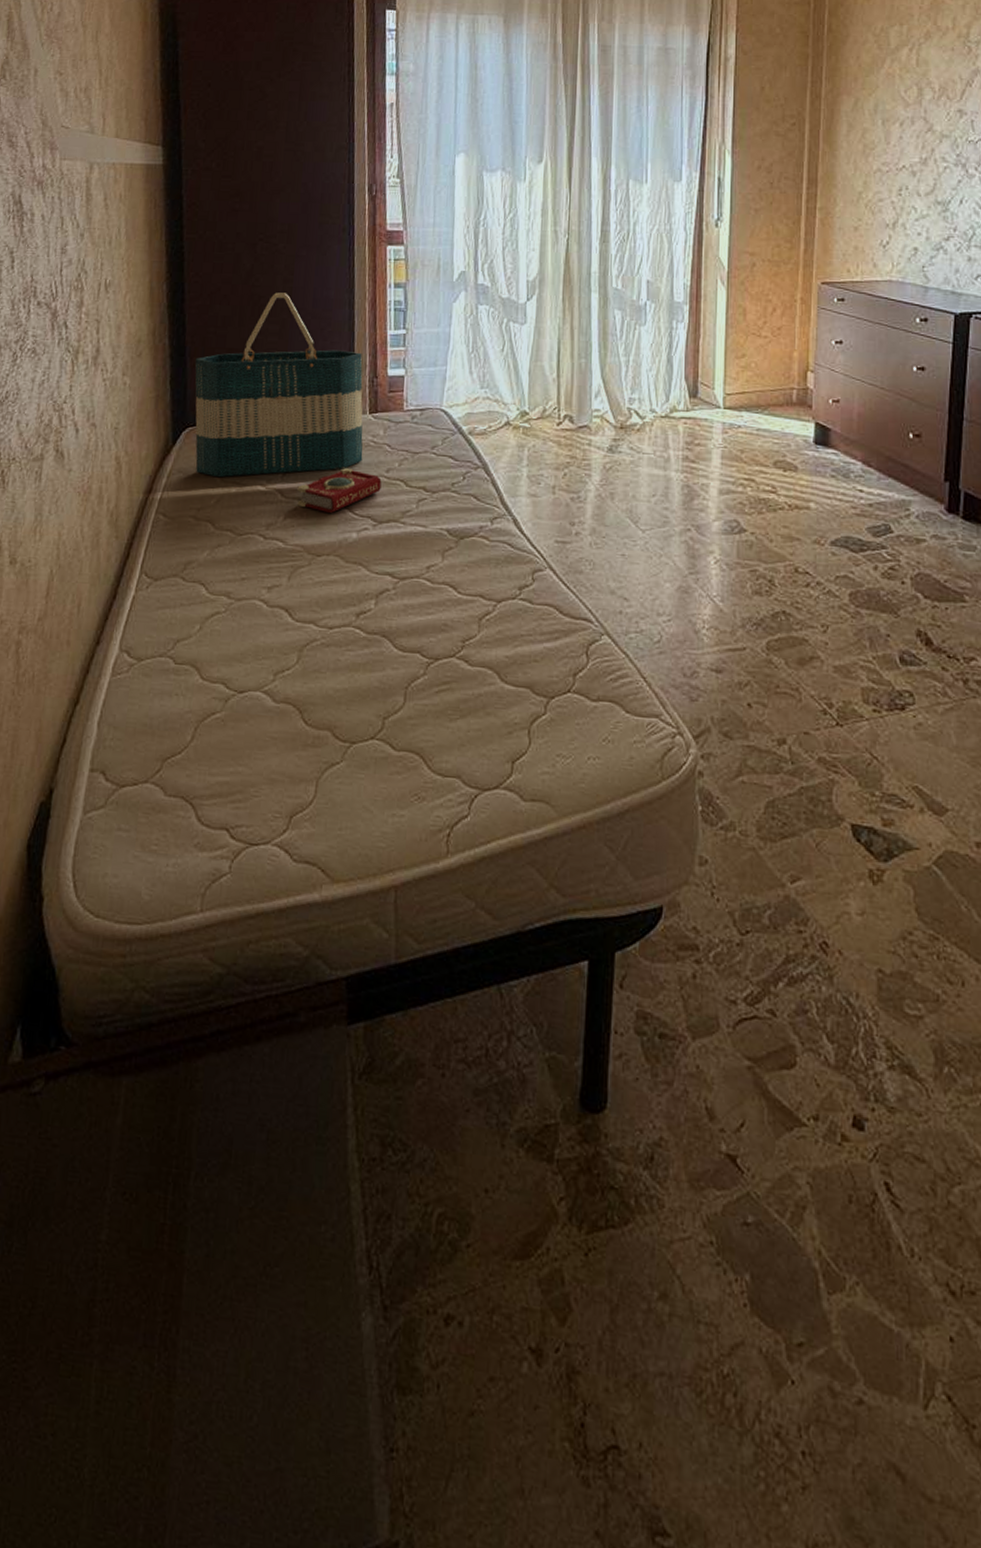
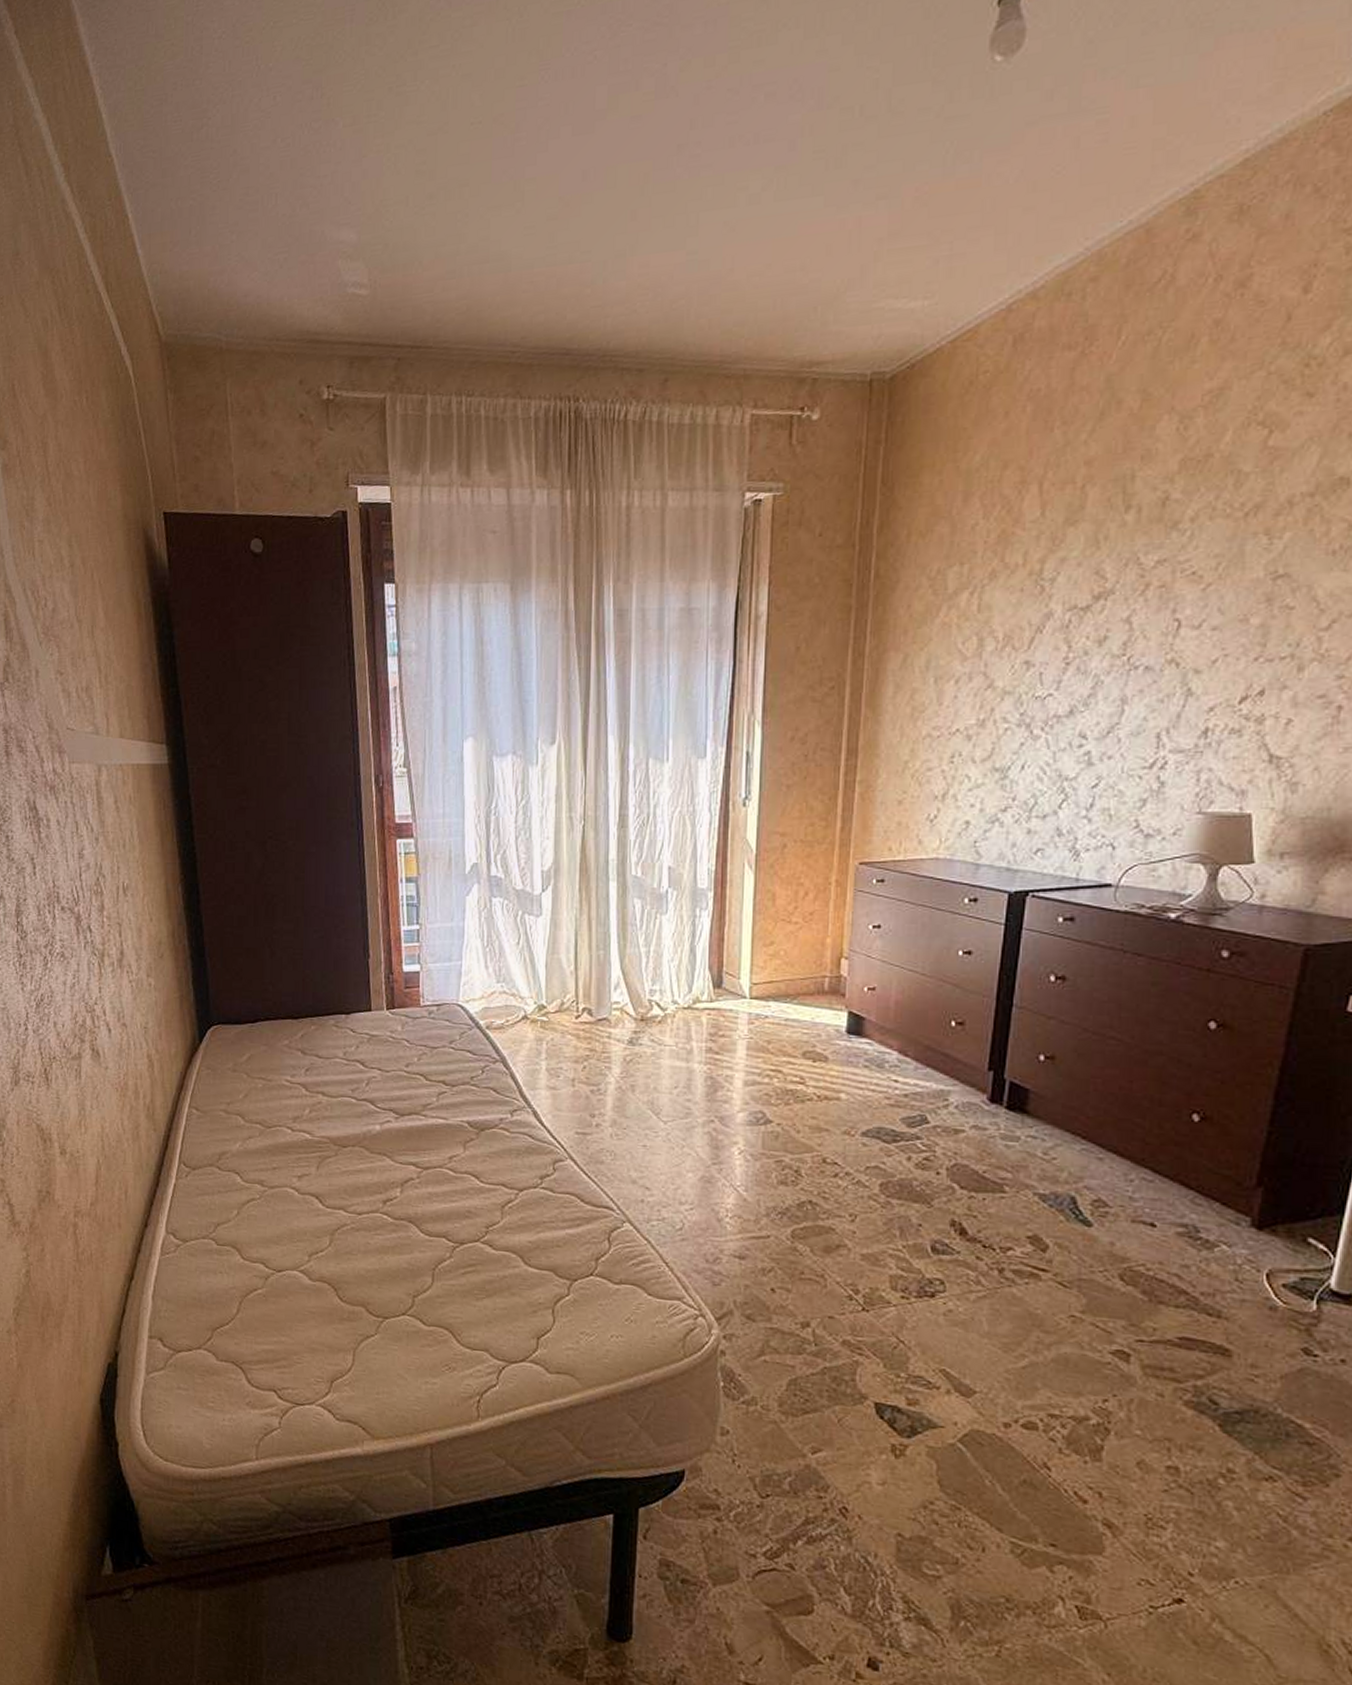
tote bag: present [195,292,363,478] -> none [214,891,382,1074]
book: present [297,468,382,513] -> none [320,1063,402,1106]

